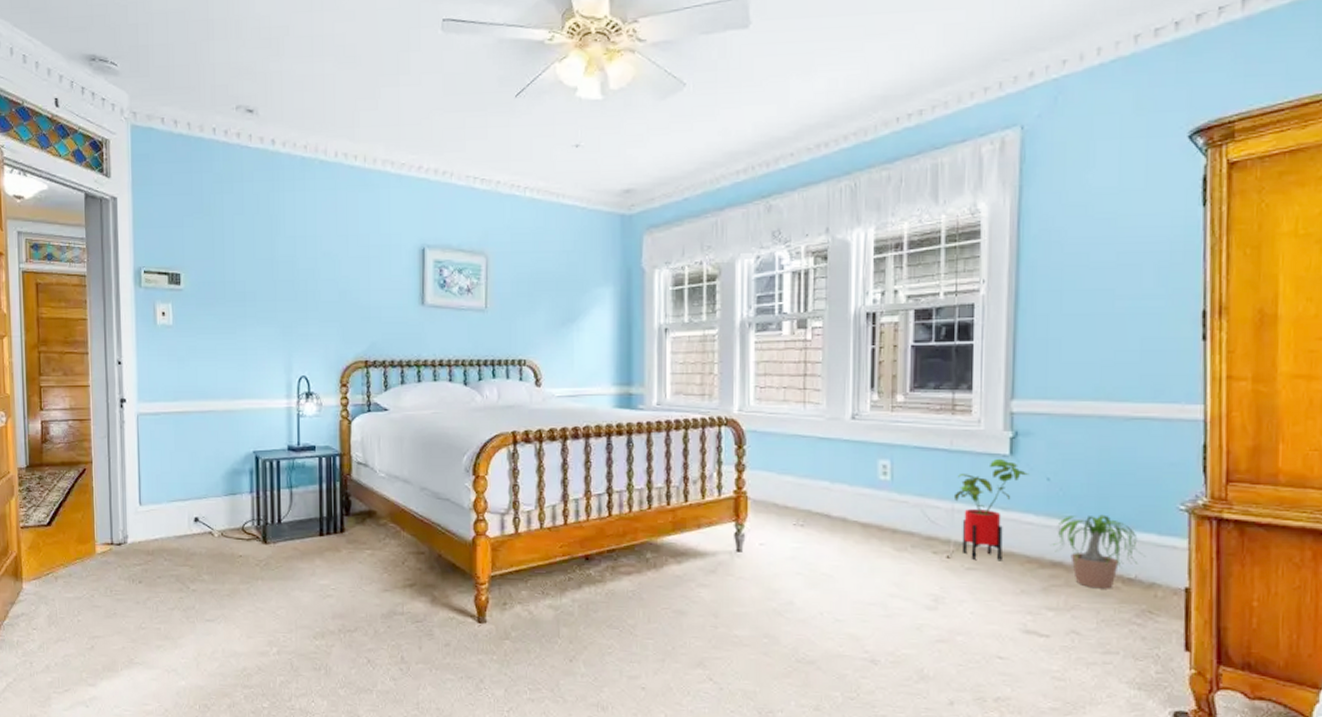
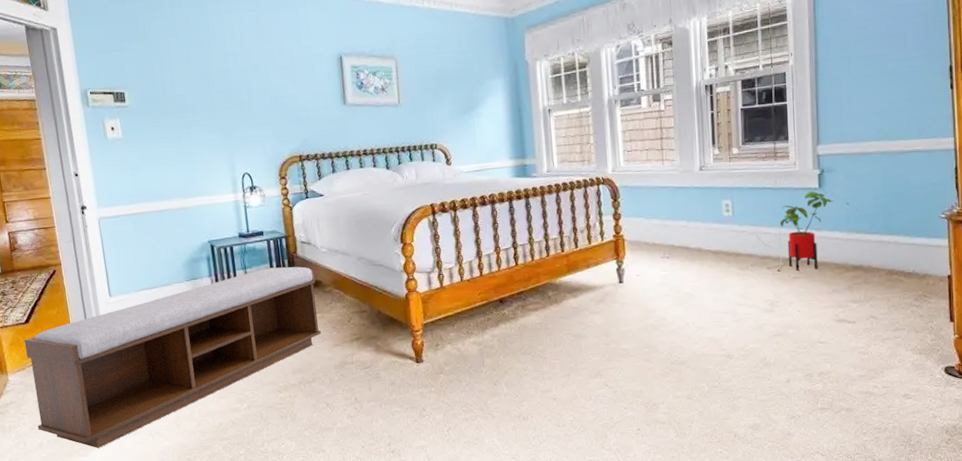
bench: none [43,490,369,679] -> present [24,266,321,448]
potted plant: present [1050,514,1145,589] -> none [852,226,919,283]

